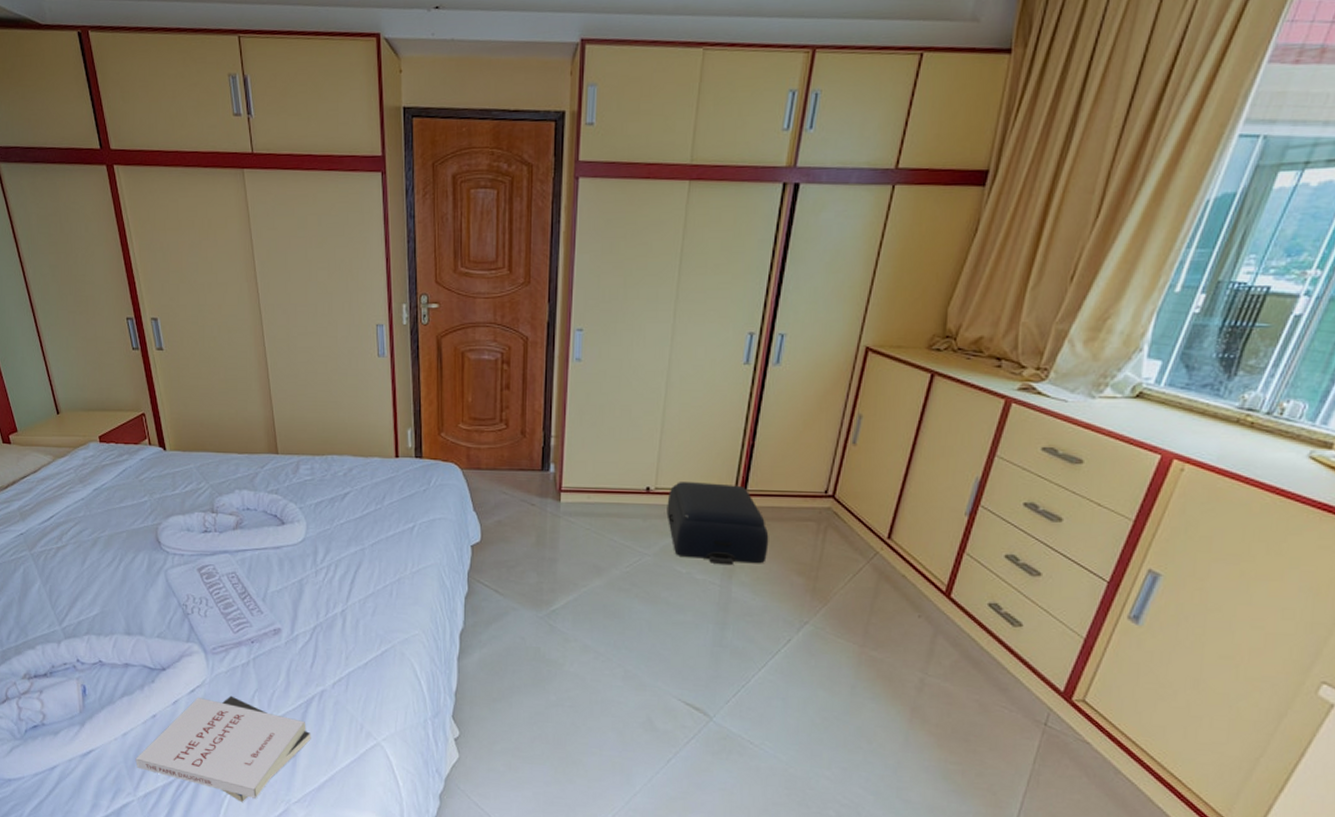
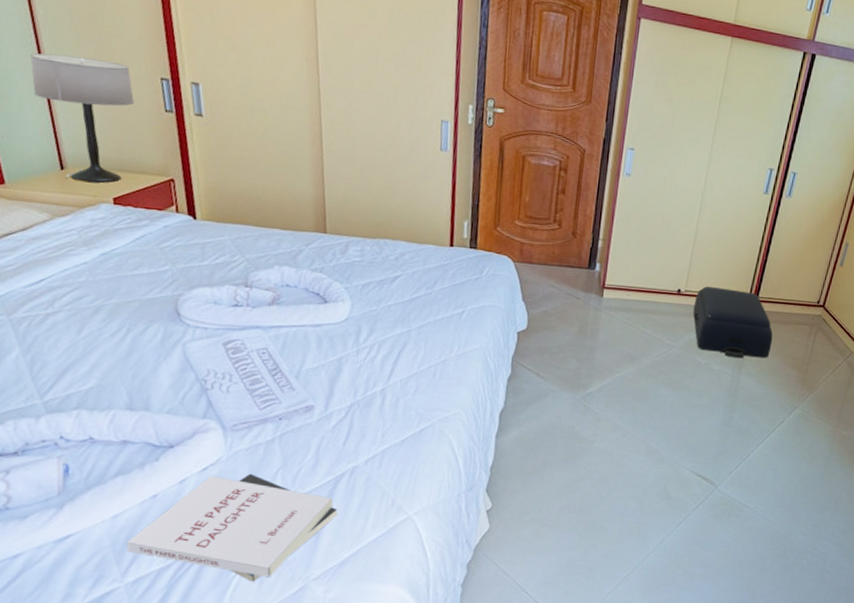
table lamp: none [25,308,108,424] -> present [29,53,135,183]

